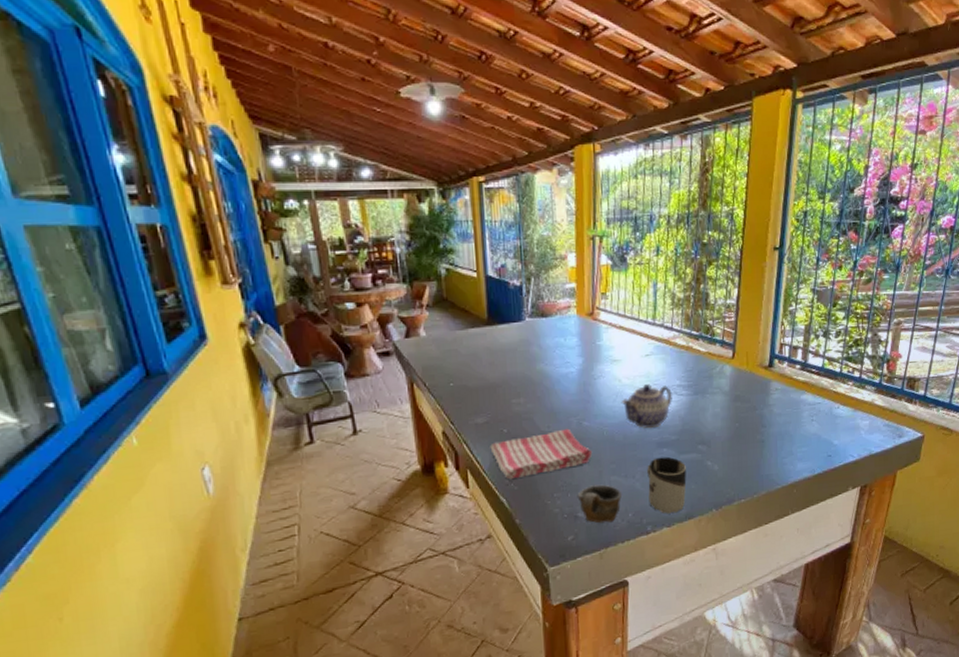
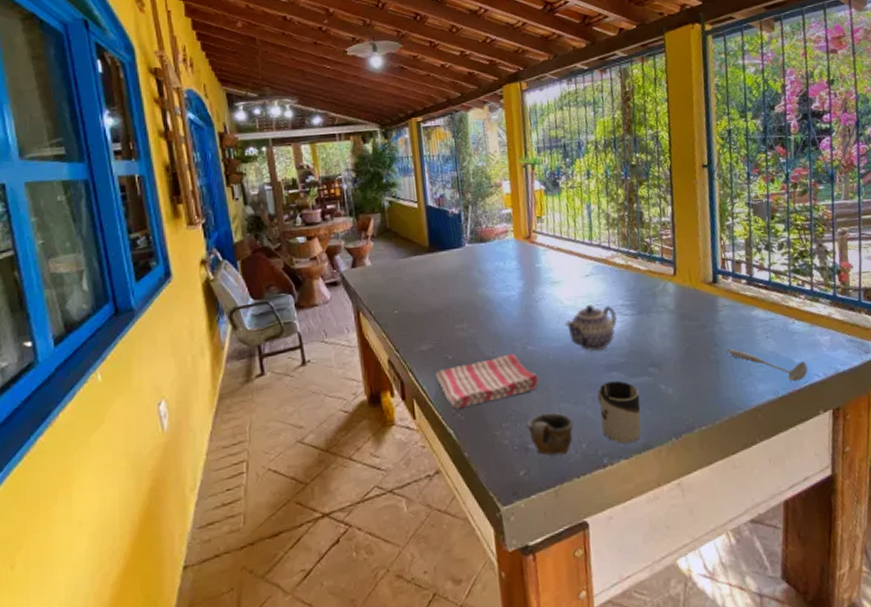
spoon: none [772,429,845,462] -> present [725,348,808,382]

